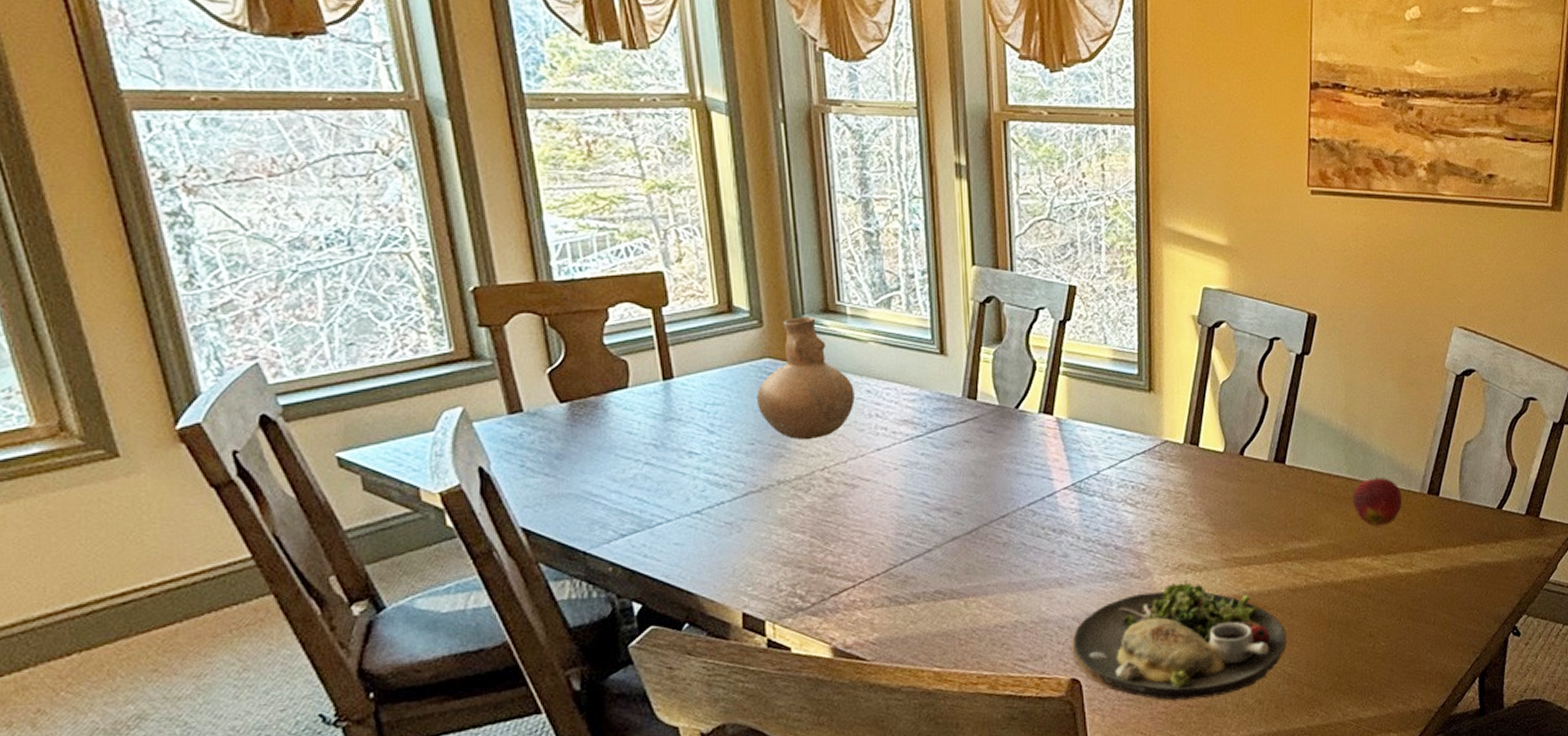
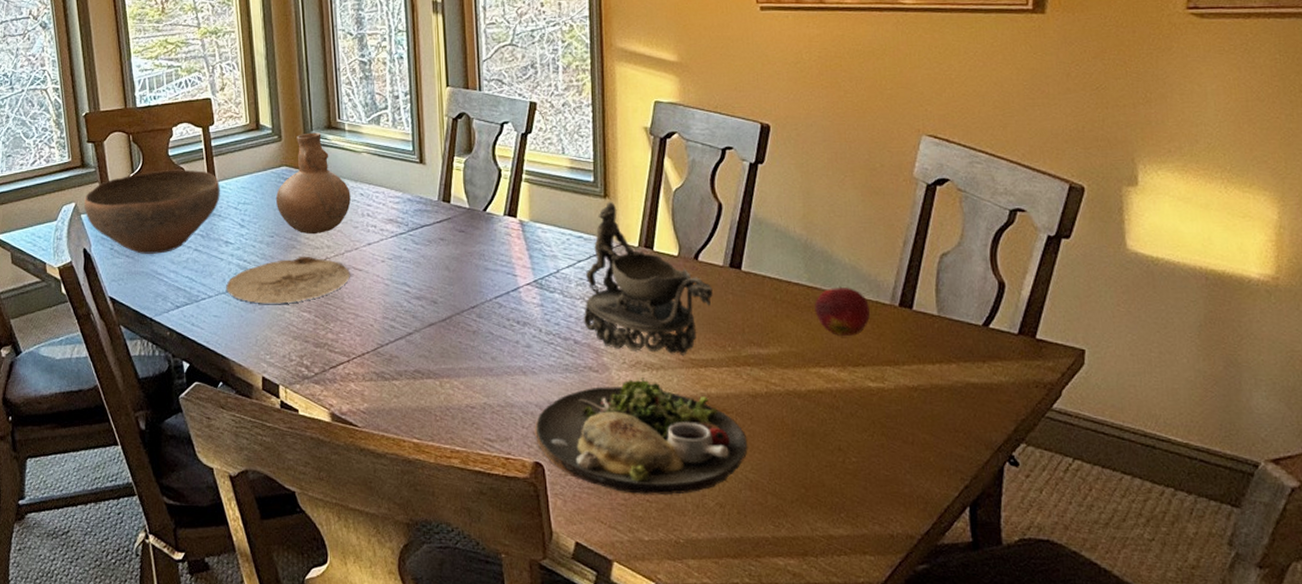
bowl: none [476,362,680,471] -> present [83,169,220,254]
plate: none [691,465,855,526] -> present [226,256,350,304]
decorative bowl: none [1124,395,1257,555] -> present [583,201,713,355]

